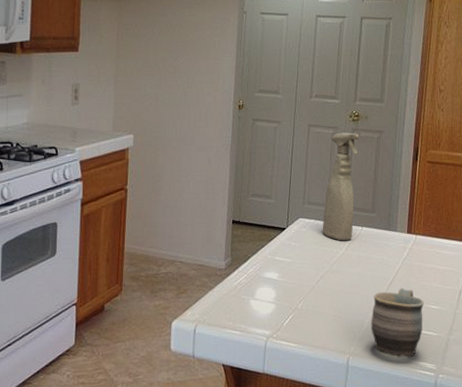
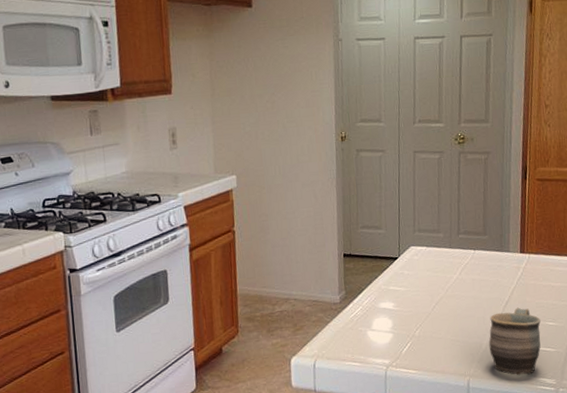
spray bottle: present [322,132,359,241] -> none [434,156,466,266]

